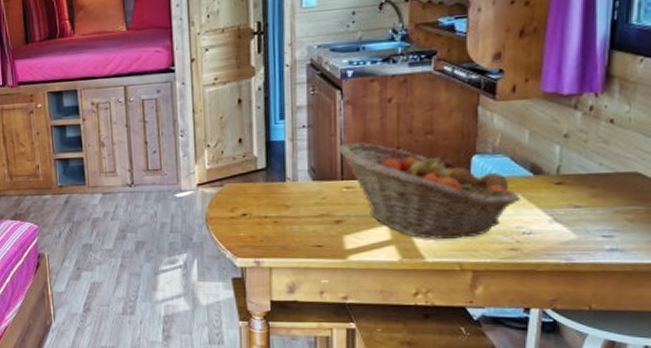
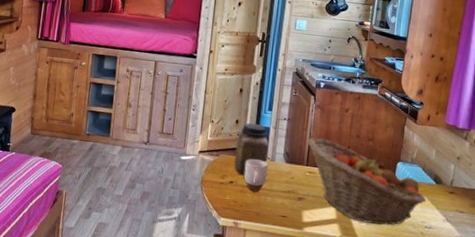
jar: none [243,138,287,204] -> present [234,123,269,175]
mug: none [258,182,290,221] -> present [244,159,268,192]

